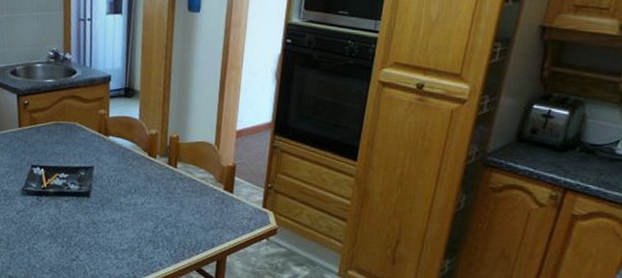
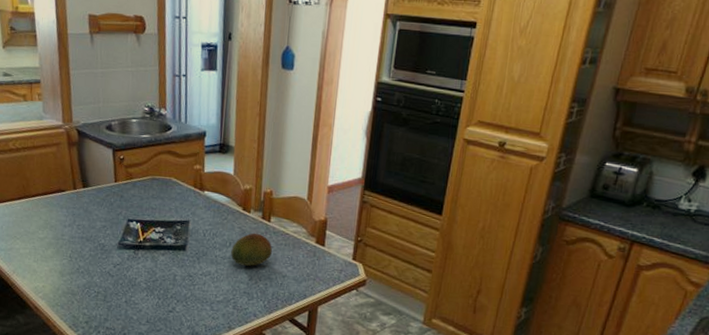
fruit: none [136,179,179,214] -> present [231,233,272,266]

